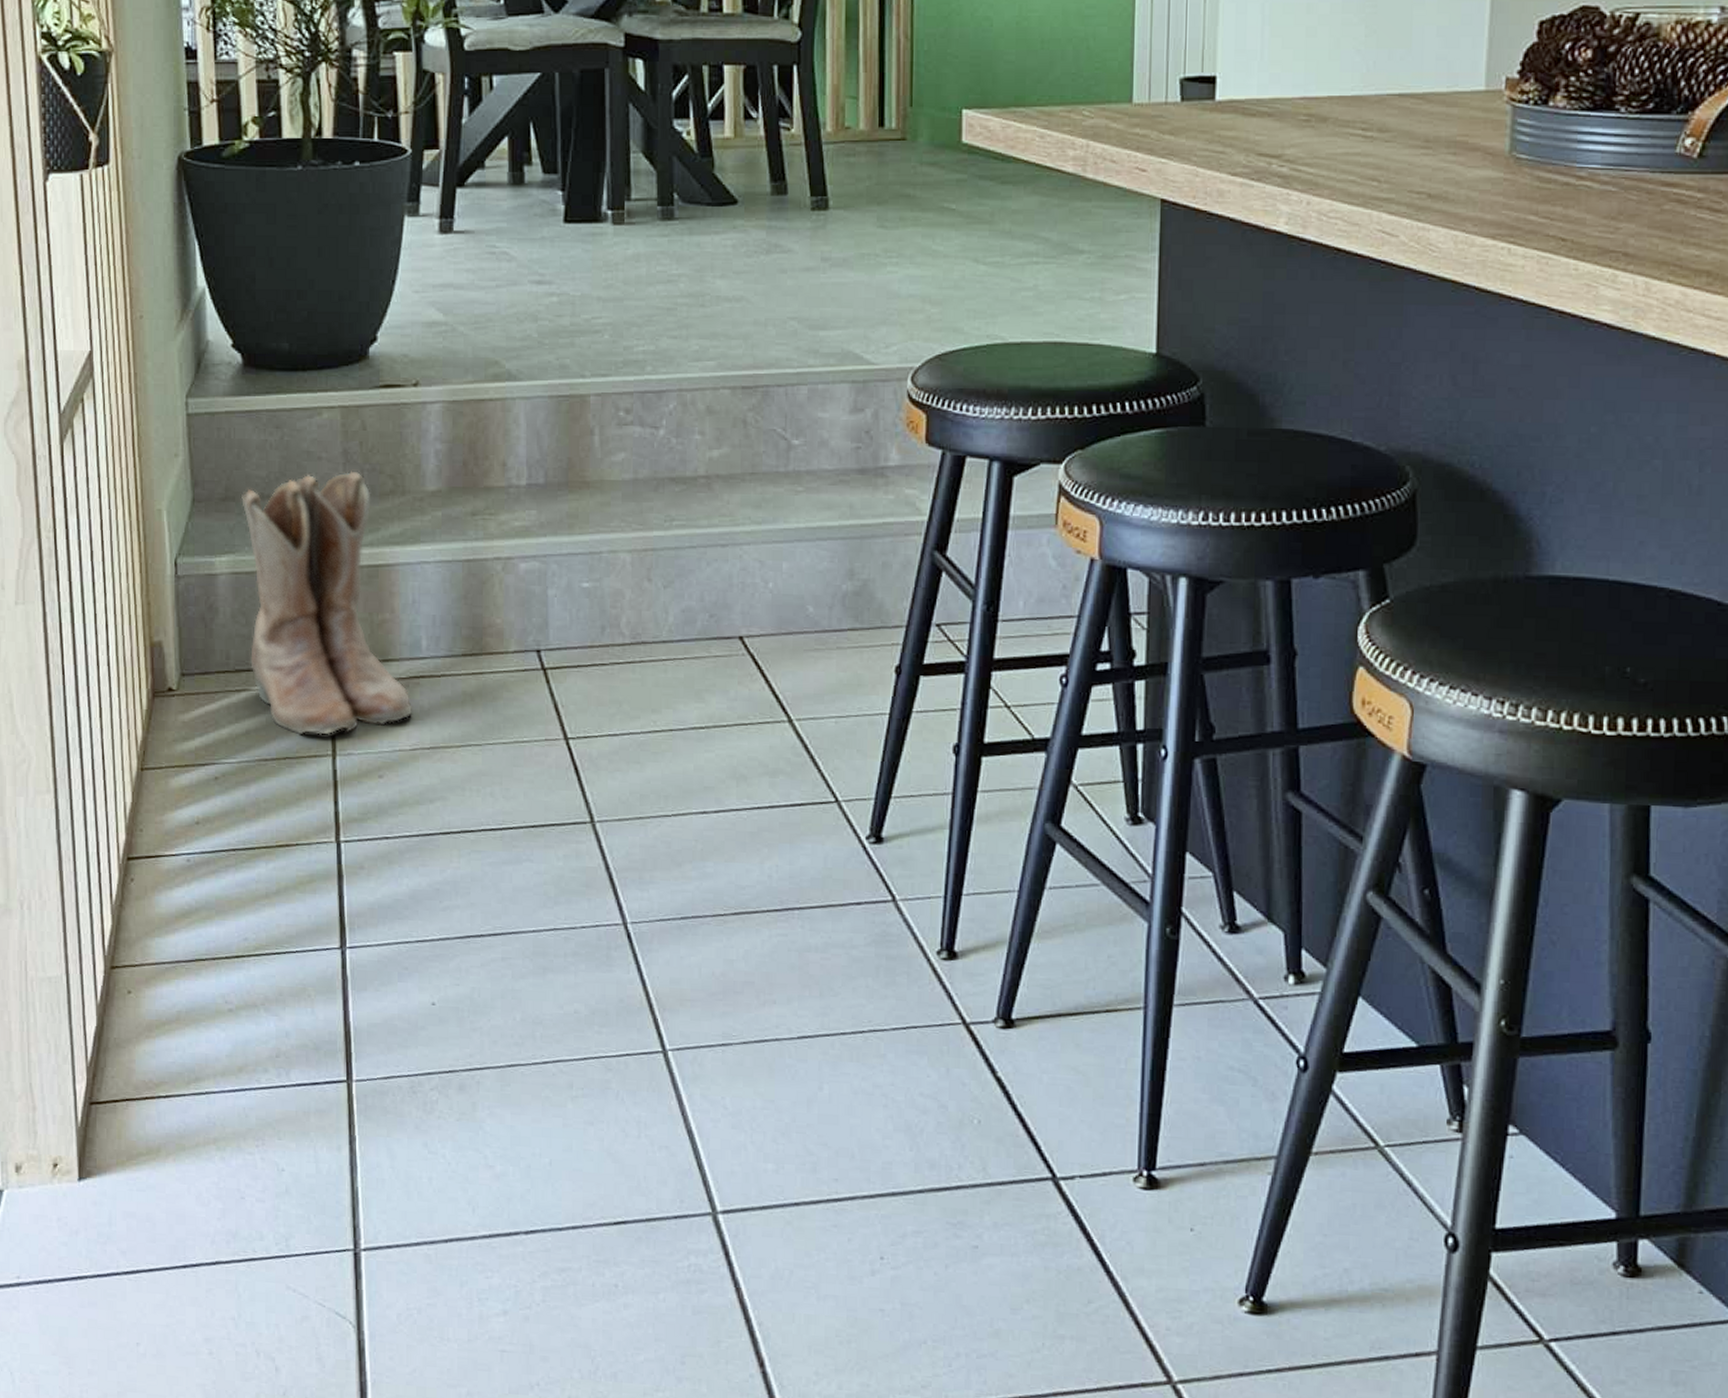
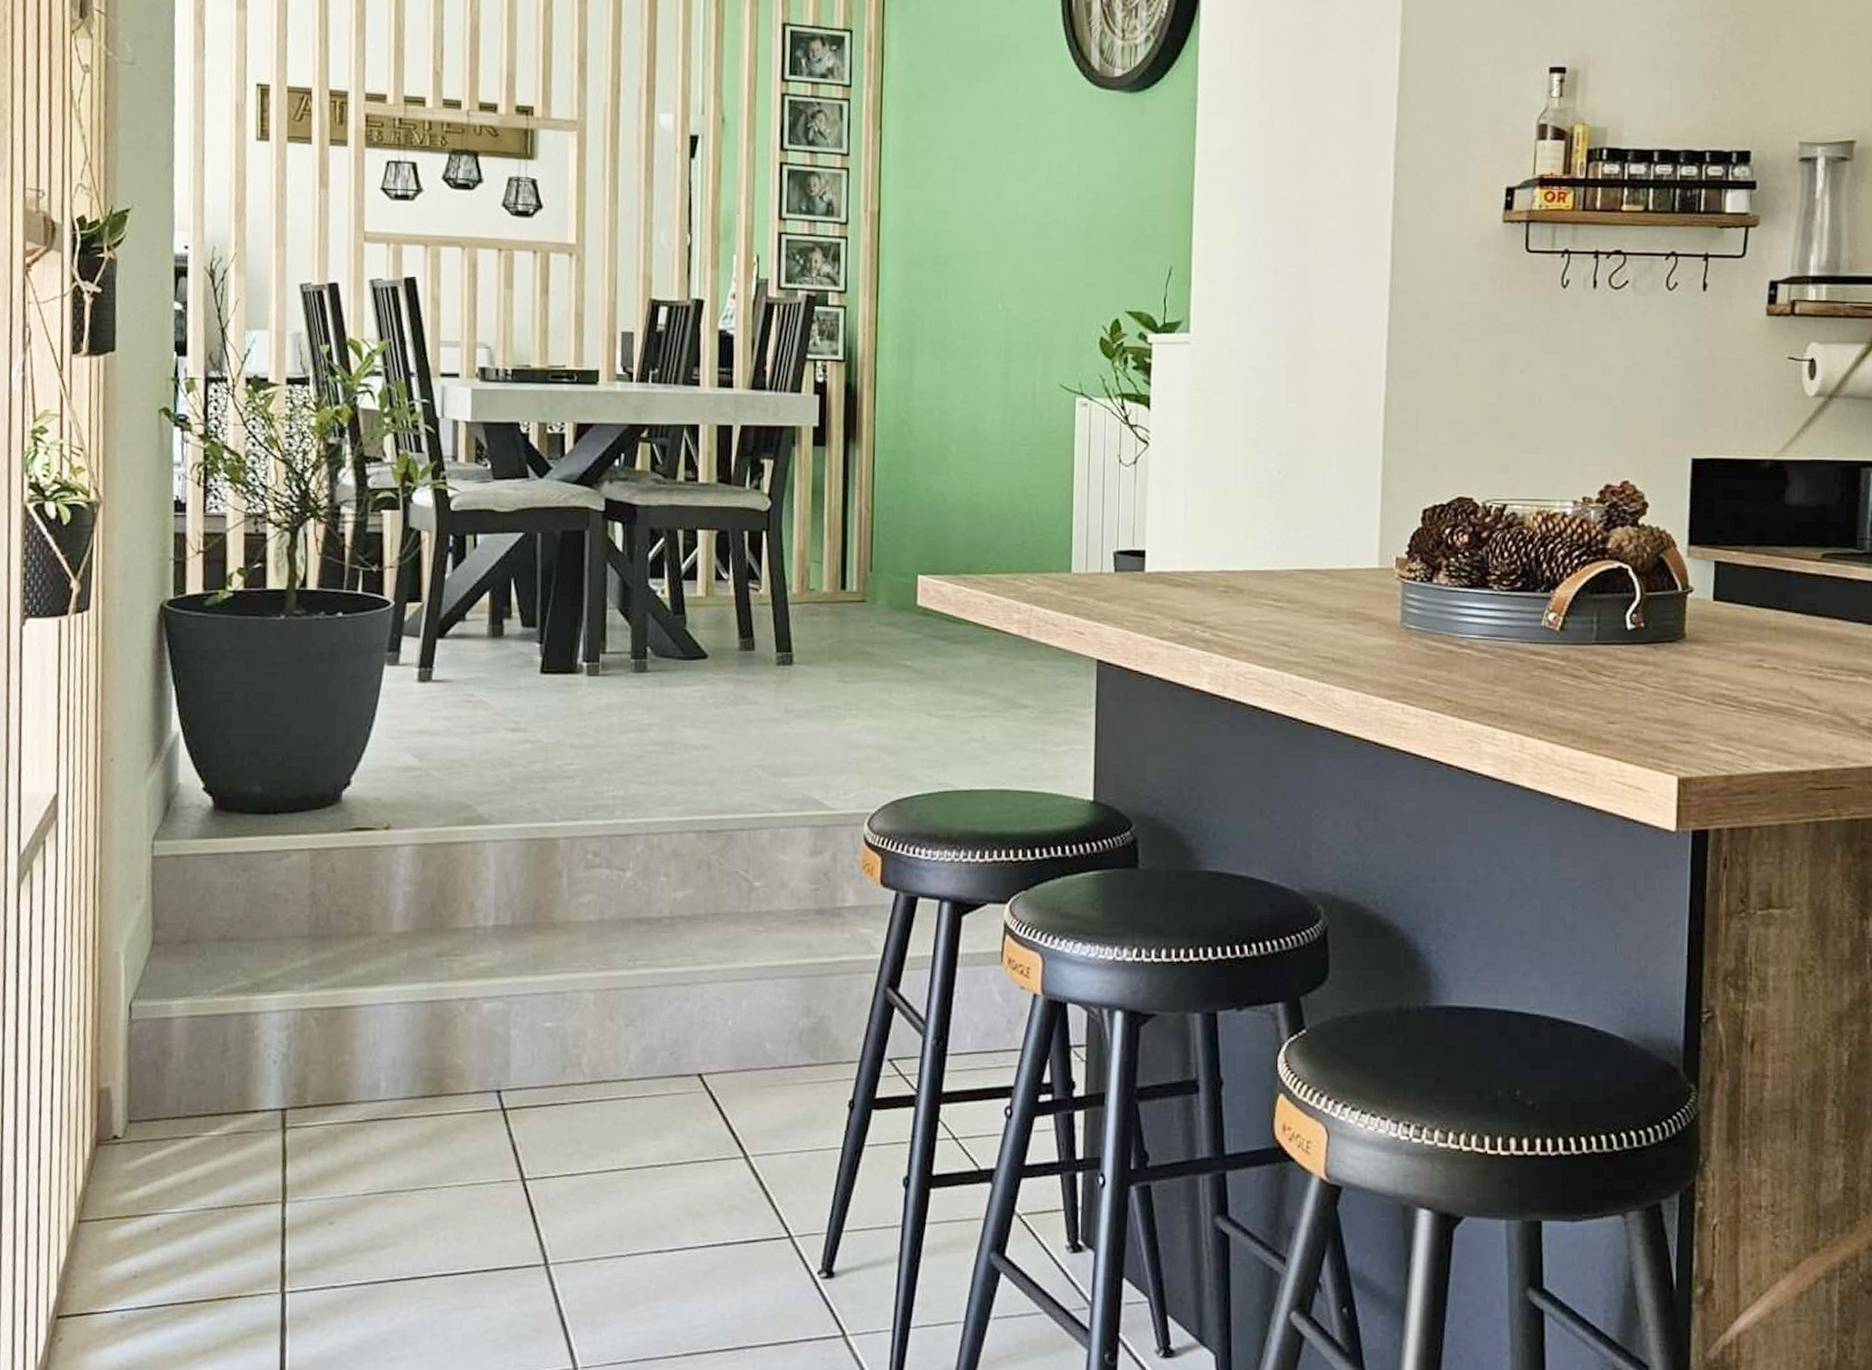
boots: present [240,471,413,736] -> none [202,913,369,1182]

